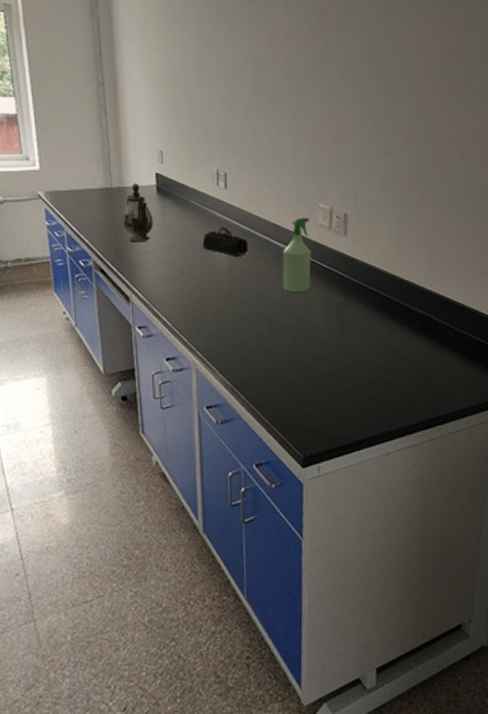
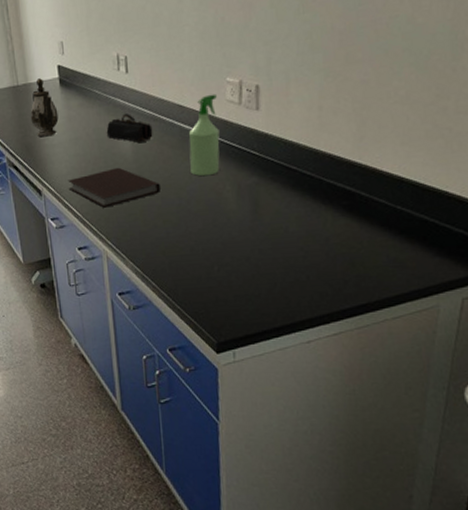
notebook: none [159,279,253,318] -> present [68,167,160,208]

